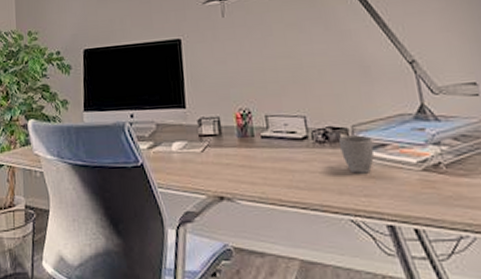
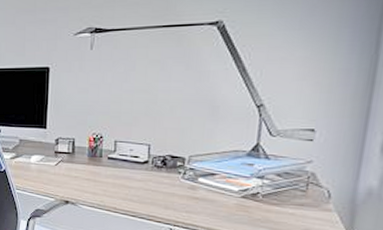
mug: present [339,135,375,174] -> none [174,163,205,195]

